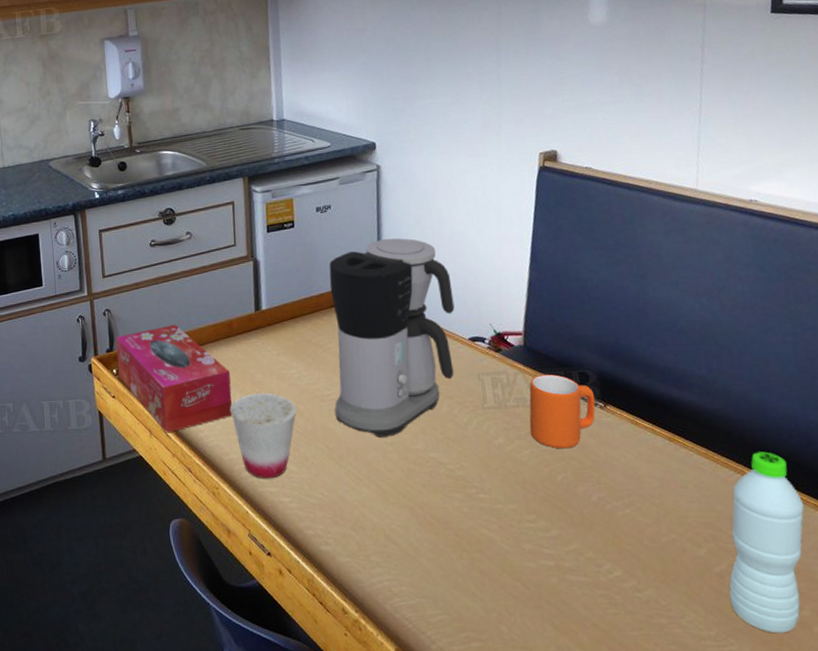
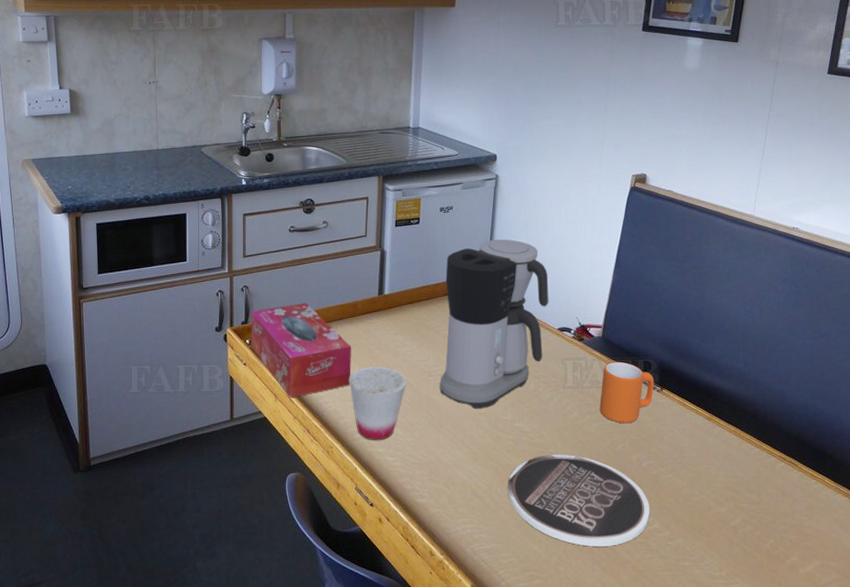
plate: none [427,488,608,601] -> present [508,454,650,547]
water bottle: present [729,451,804,634] -> none [740,431,803,574]

